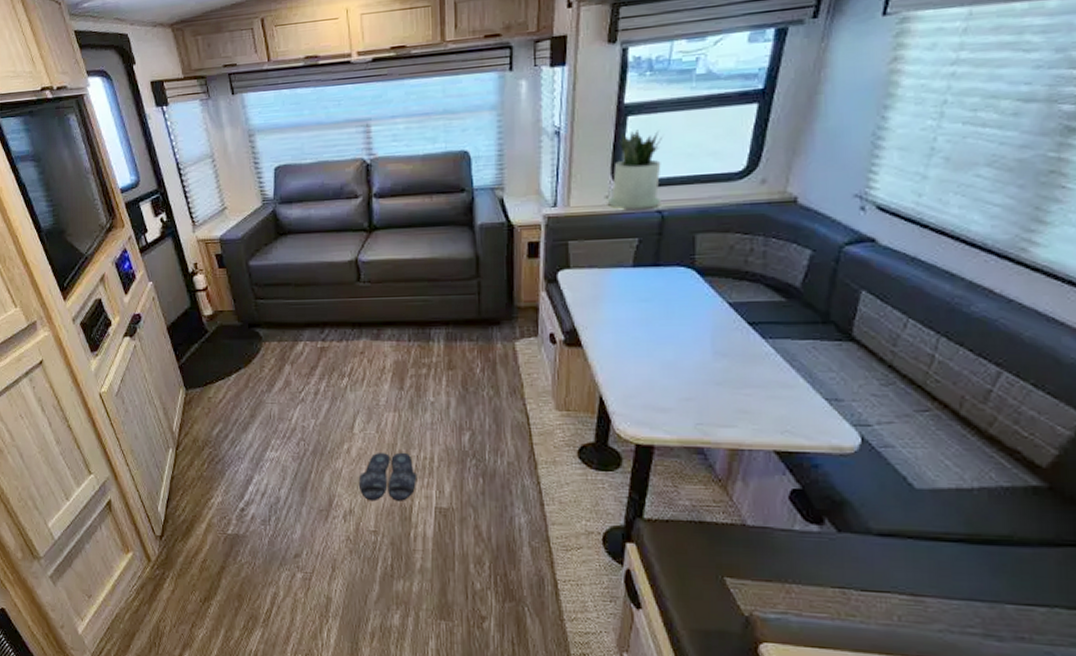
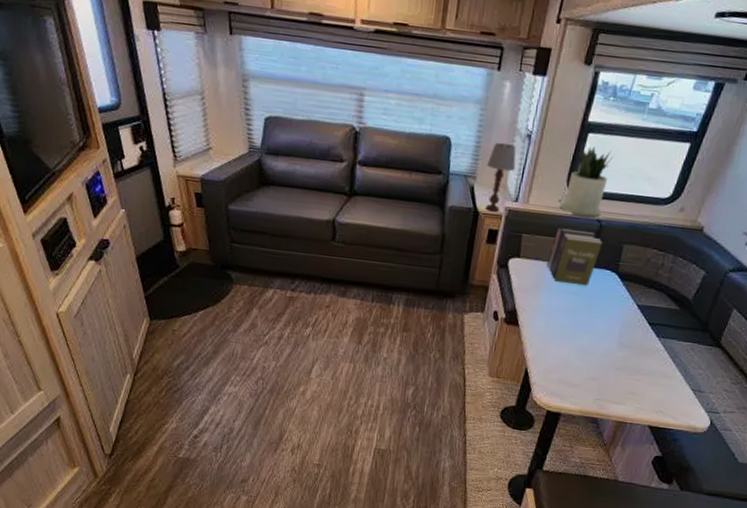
slippers: present [359,452,417,501] -> none [309,396,363,441]
table lamp: none [513,145,547,222] -> present [486,142,516,212]
books: none [604,225,669,289] -> present [547,227,603,285]

